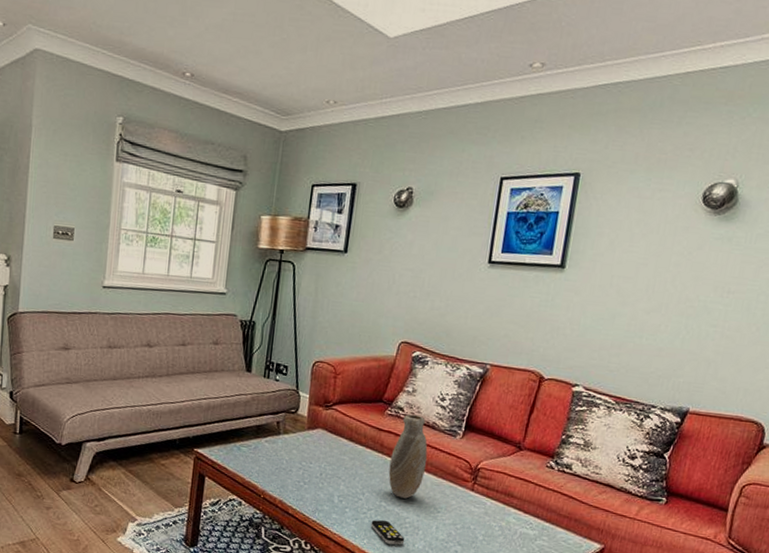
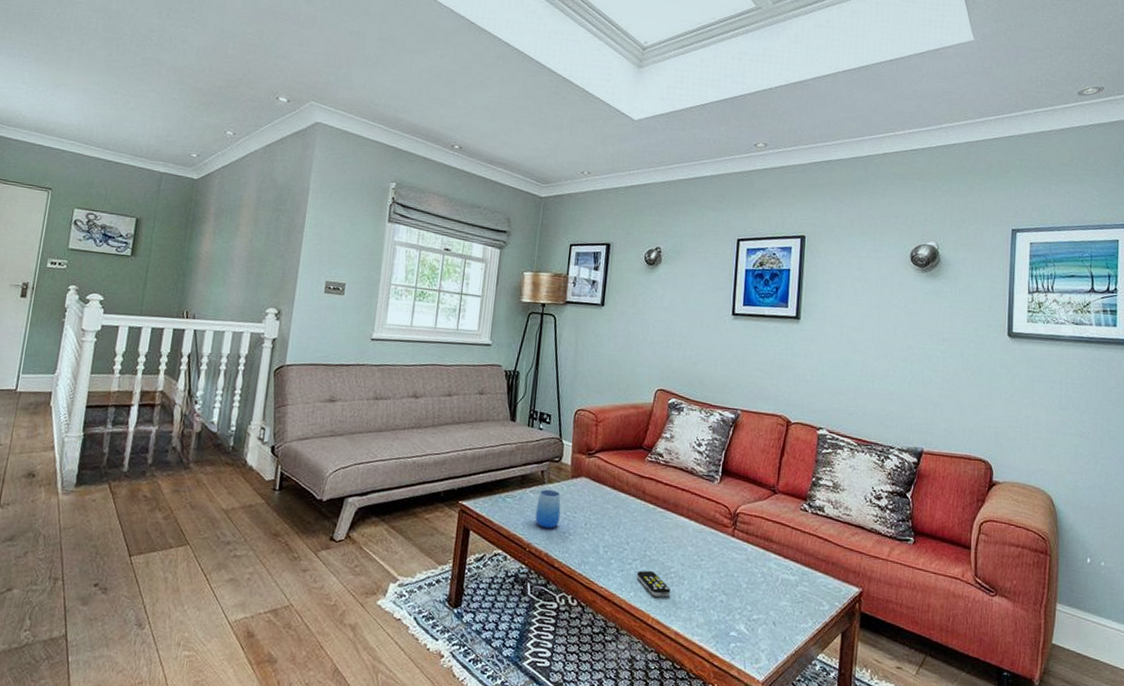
cup: none [270,439,297,478] -> present [535,489,561,529]
vase: present [388,414,428,499] -> none [651,460,688,547]

